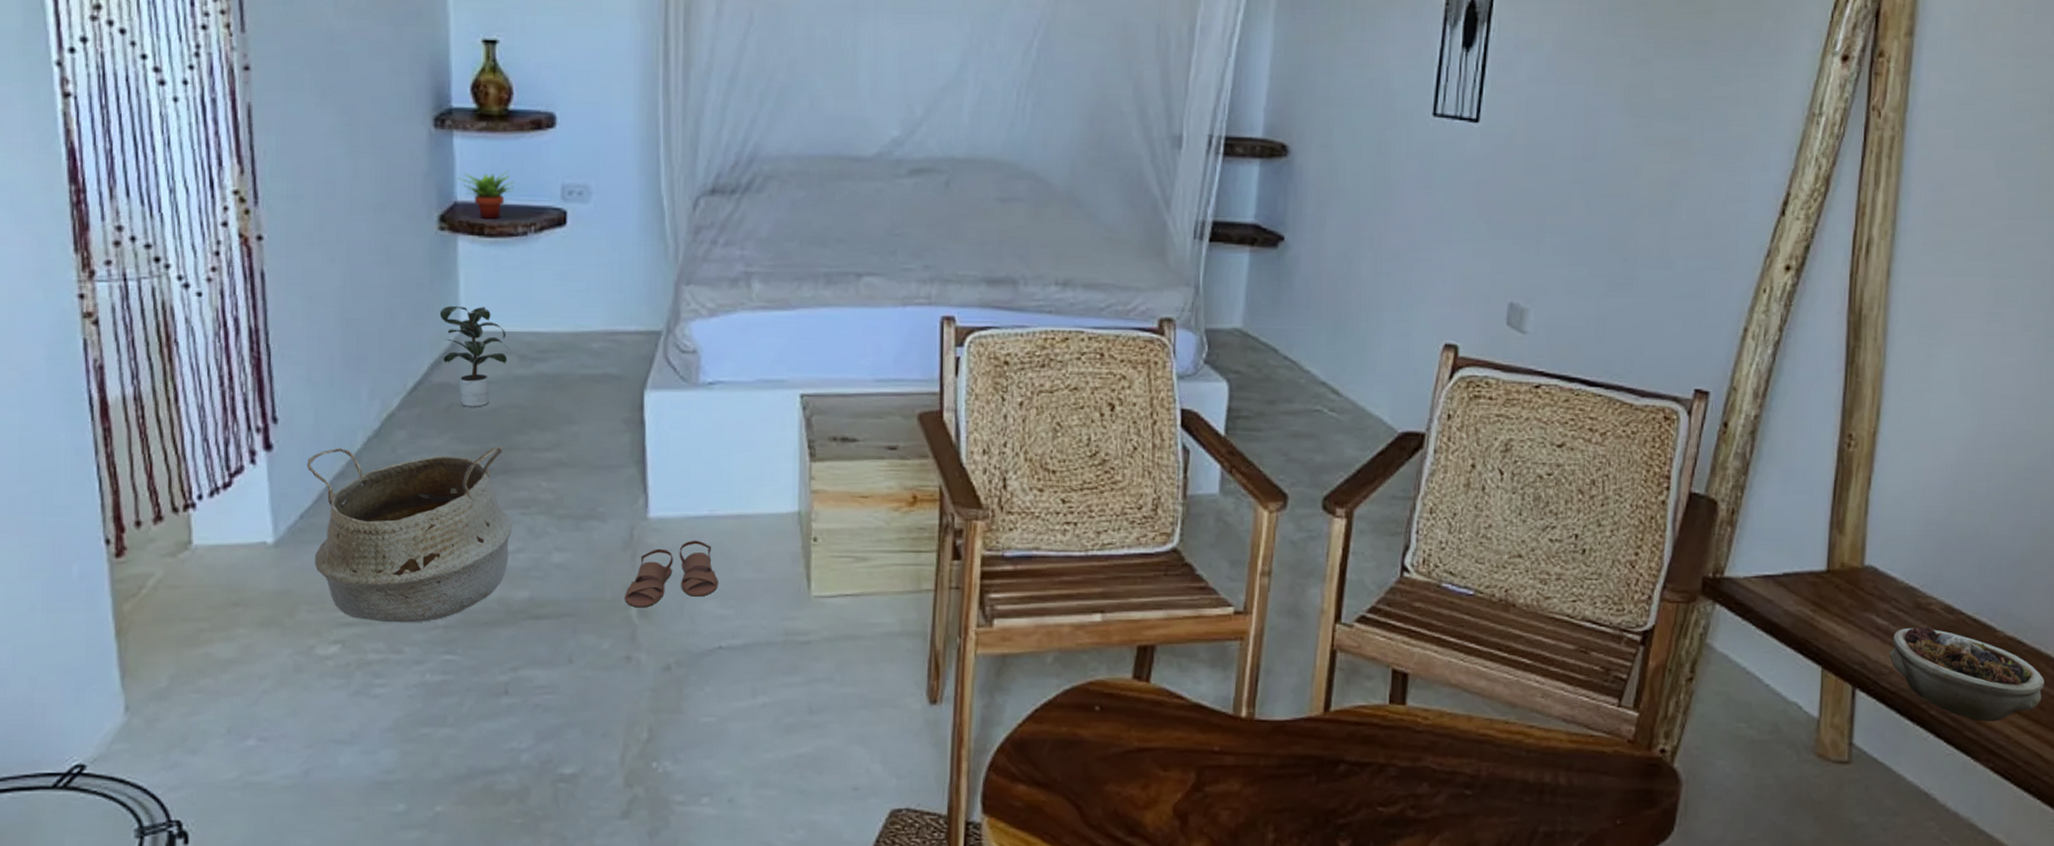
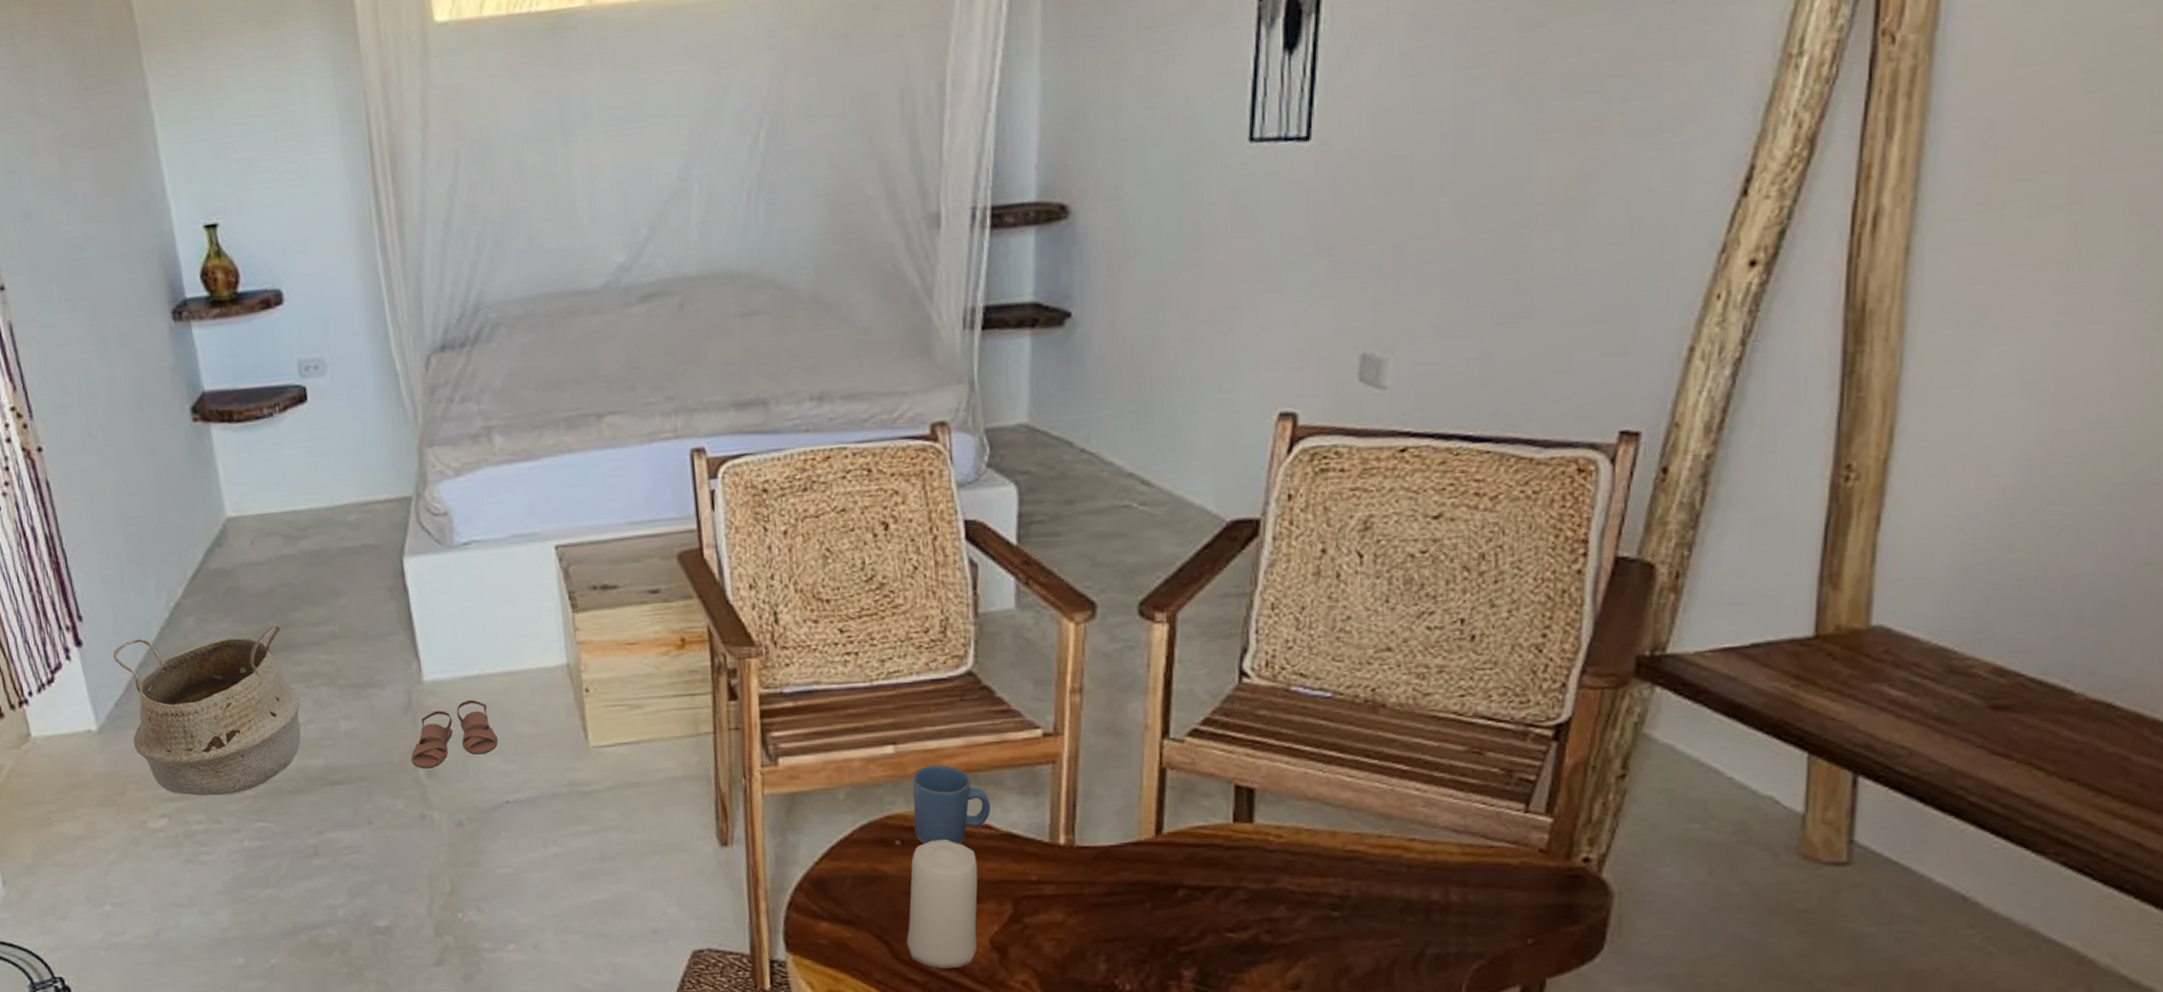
potted plant: present [439,306,509,407] -> none [205,492,273,590]
succulent plant: present [458,170,515,219] -> none [202,353,254,405]
candle: none [1096,707,1168,834] -> present [906,839,978,968]
mug: none [1113,636,1183,713] -> present [912,765,990,844]
succulent planter: present [1889,626,2045,722] -> none [1908,695,2149,807]

